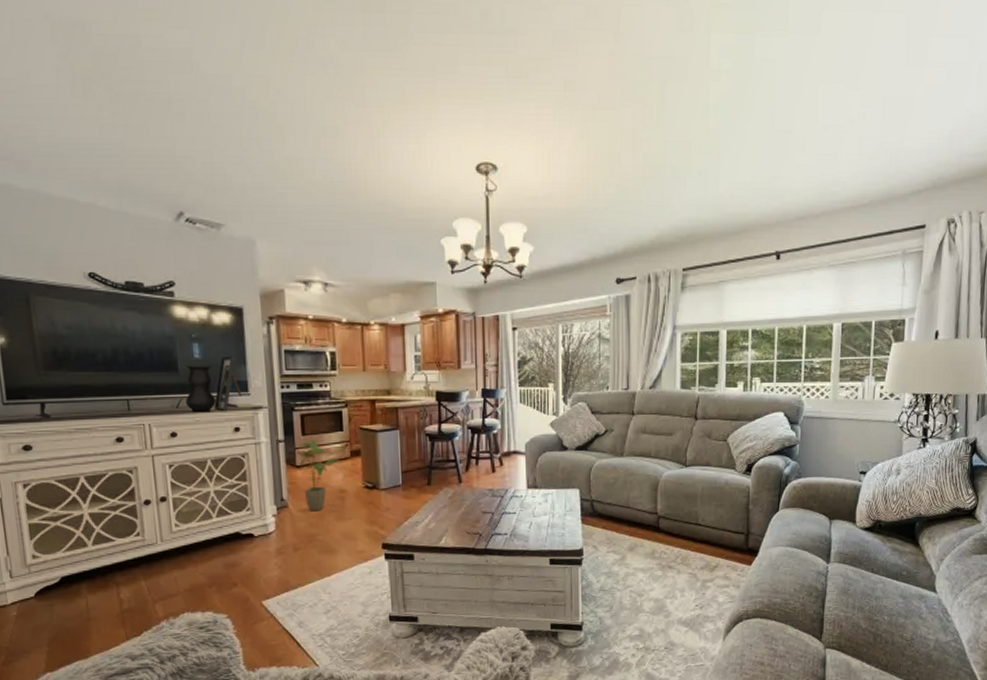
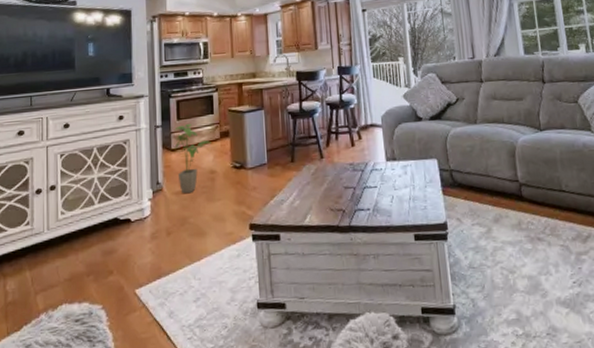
vase: present [185,365,216,413] -> none [78,61,104,105]
picture frame: present [214,356,243,412] -> none [103,51,127,103]

